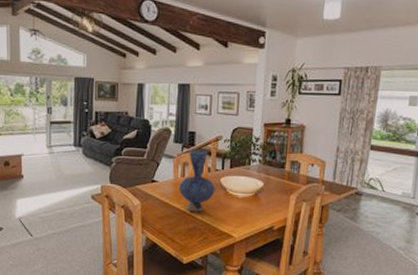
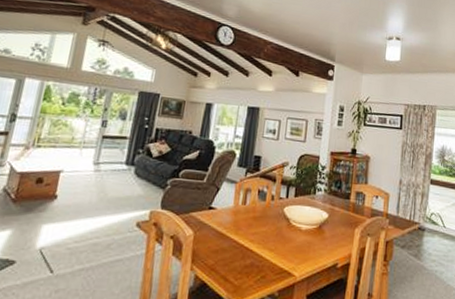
vase: present [179,149,215,212] -> none [238,175,278,246]

